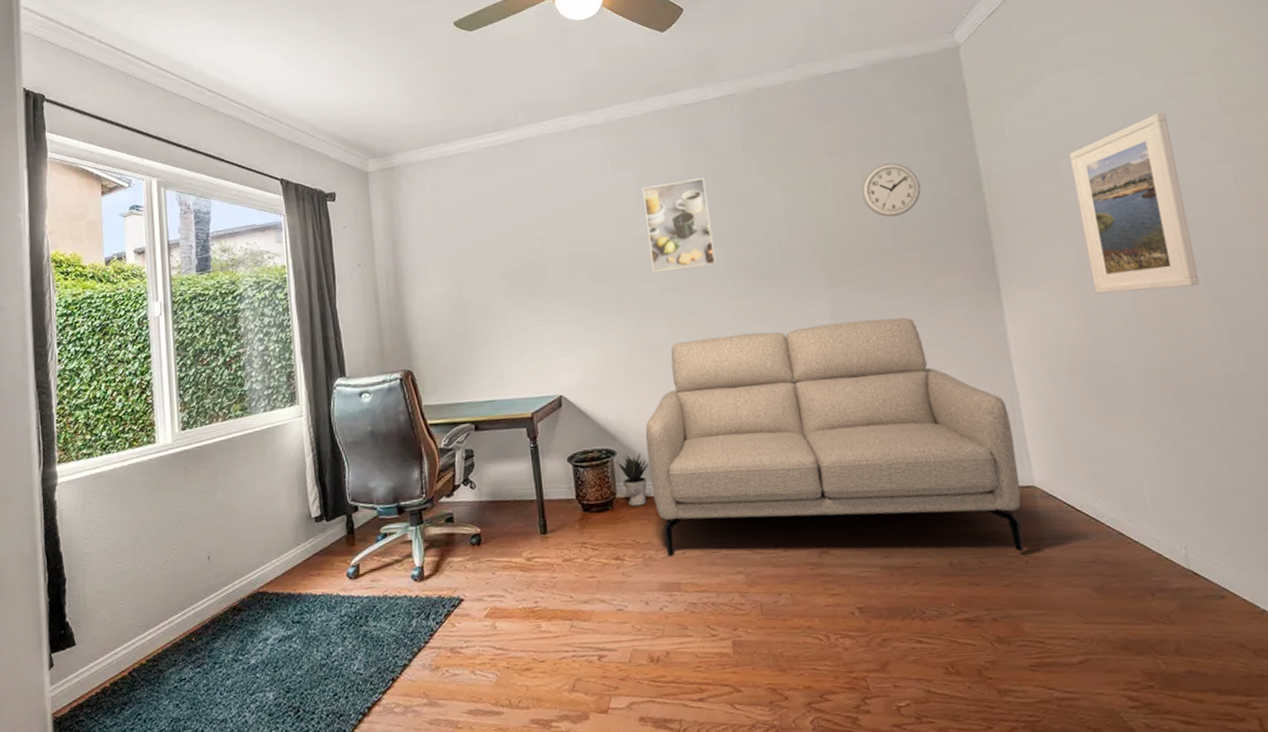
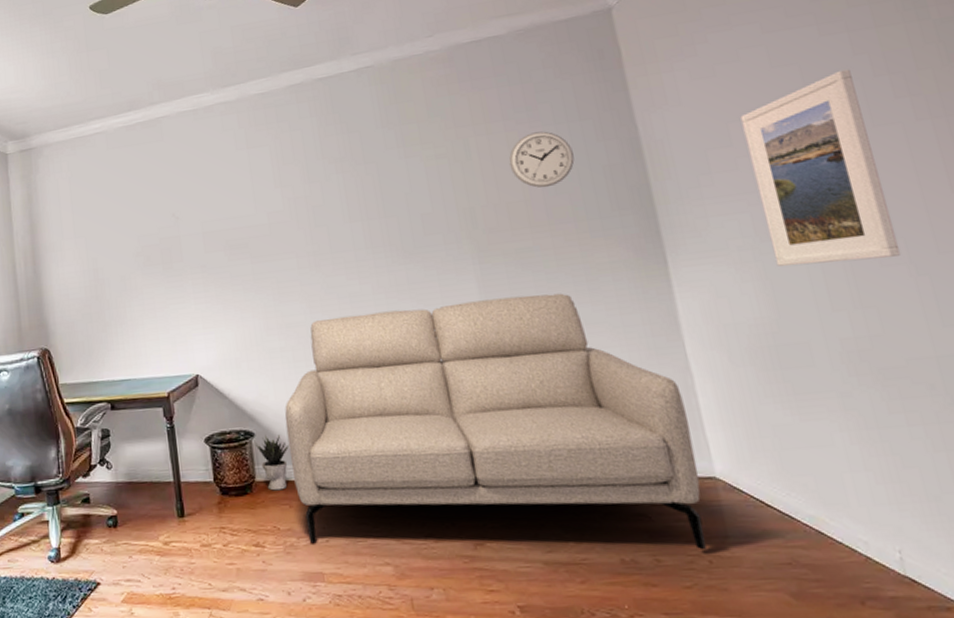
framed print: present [643,178,716,273] -> none [278,151,356,249]

